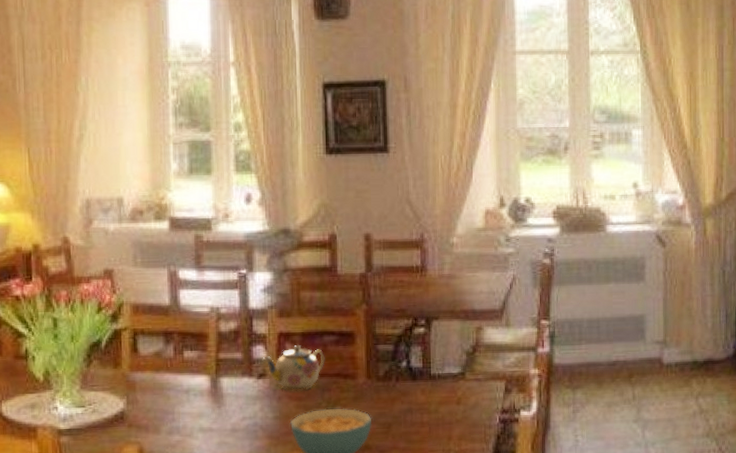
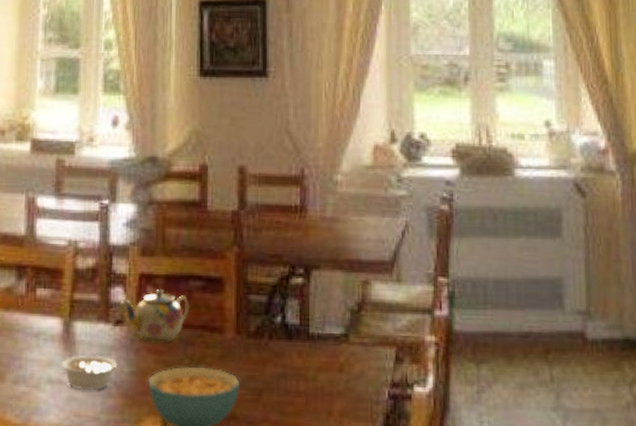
legume: none [210,405,262,436] -> present [60,355,118,391]

